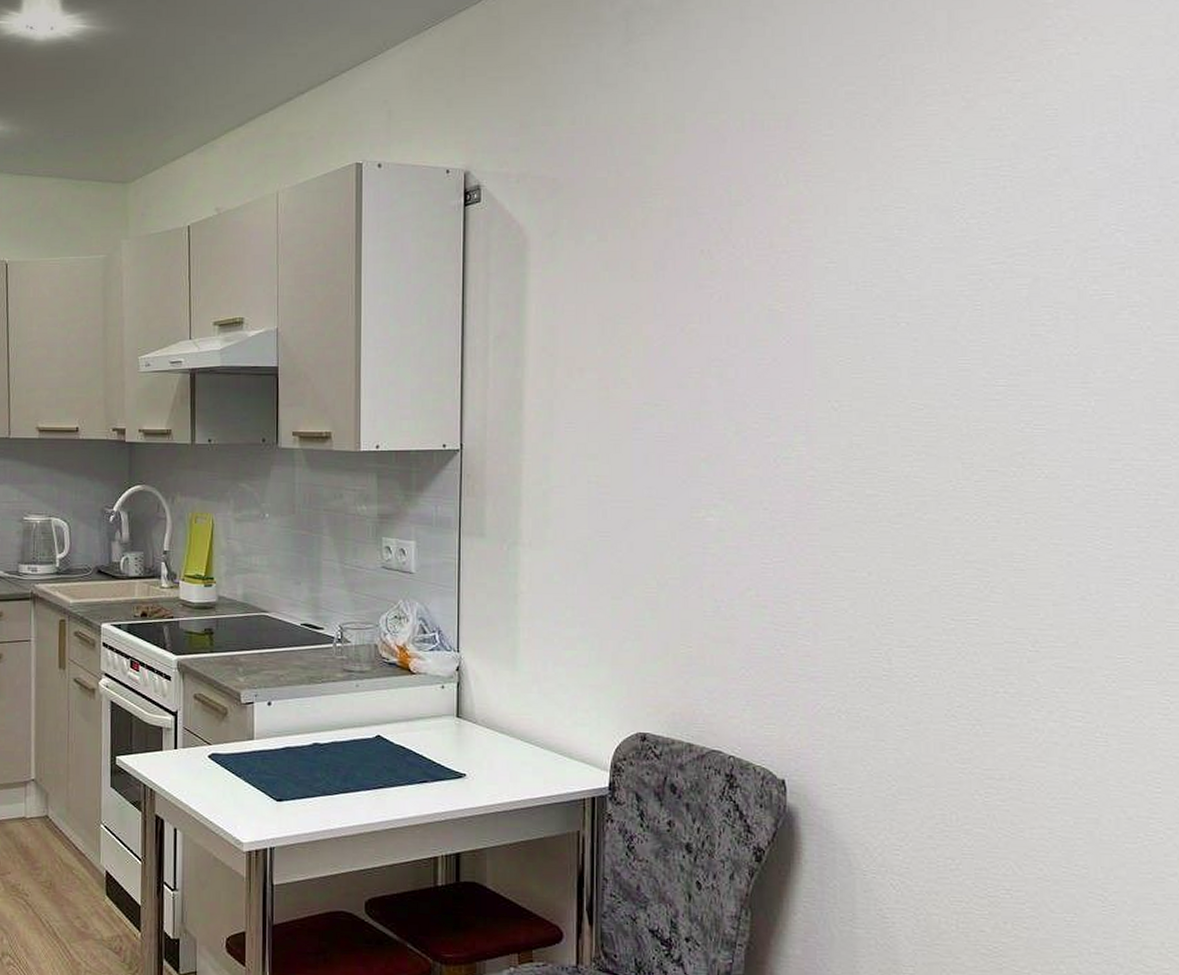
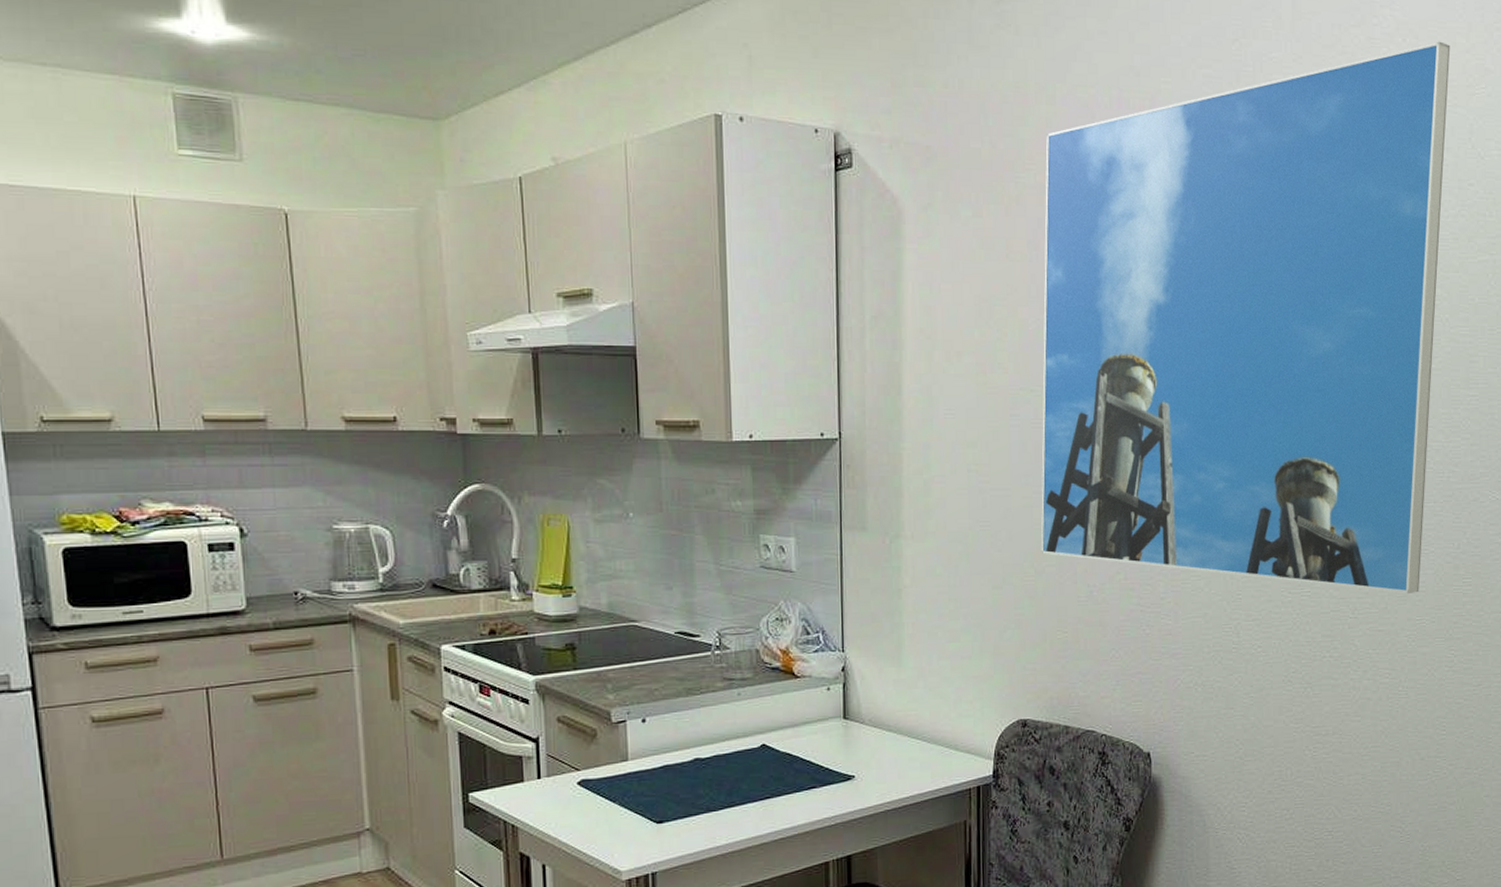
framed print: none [664,36,1145,628] -> present [1040,41,1451,594]

